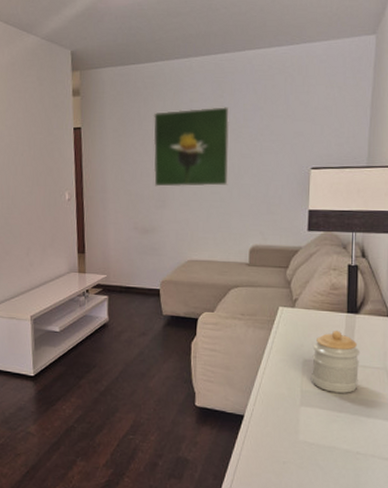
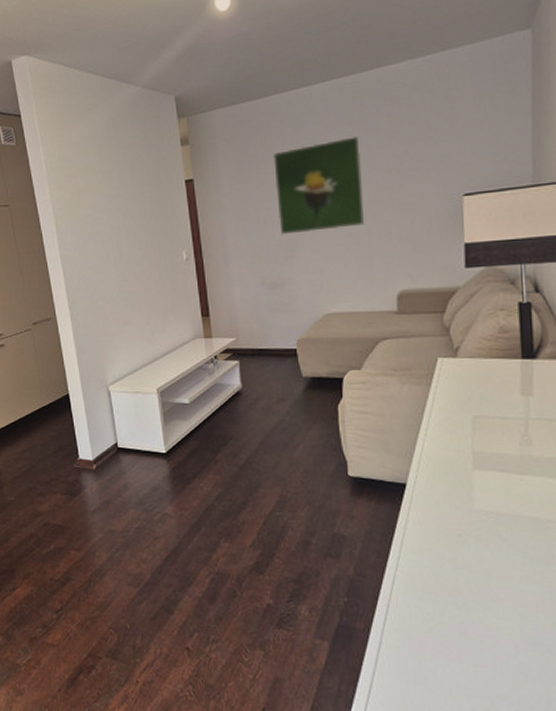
jar: present [311,330,361,393] -> none [482,379,543,452]

